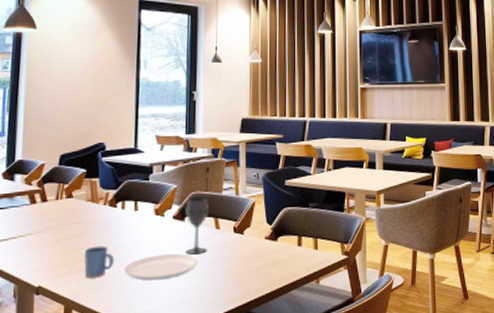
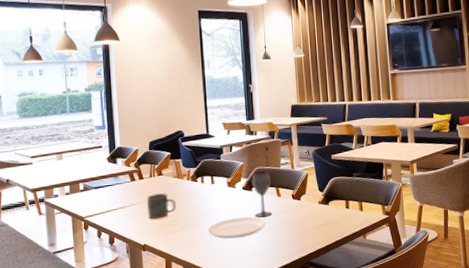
mug: none [47,220,86,254] -> present [146,193,176,219]
mug: present [84,246,115,278] -> none [176,212,200,237]

